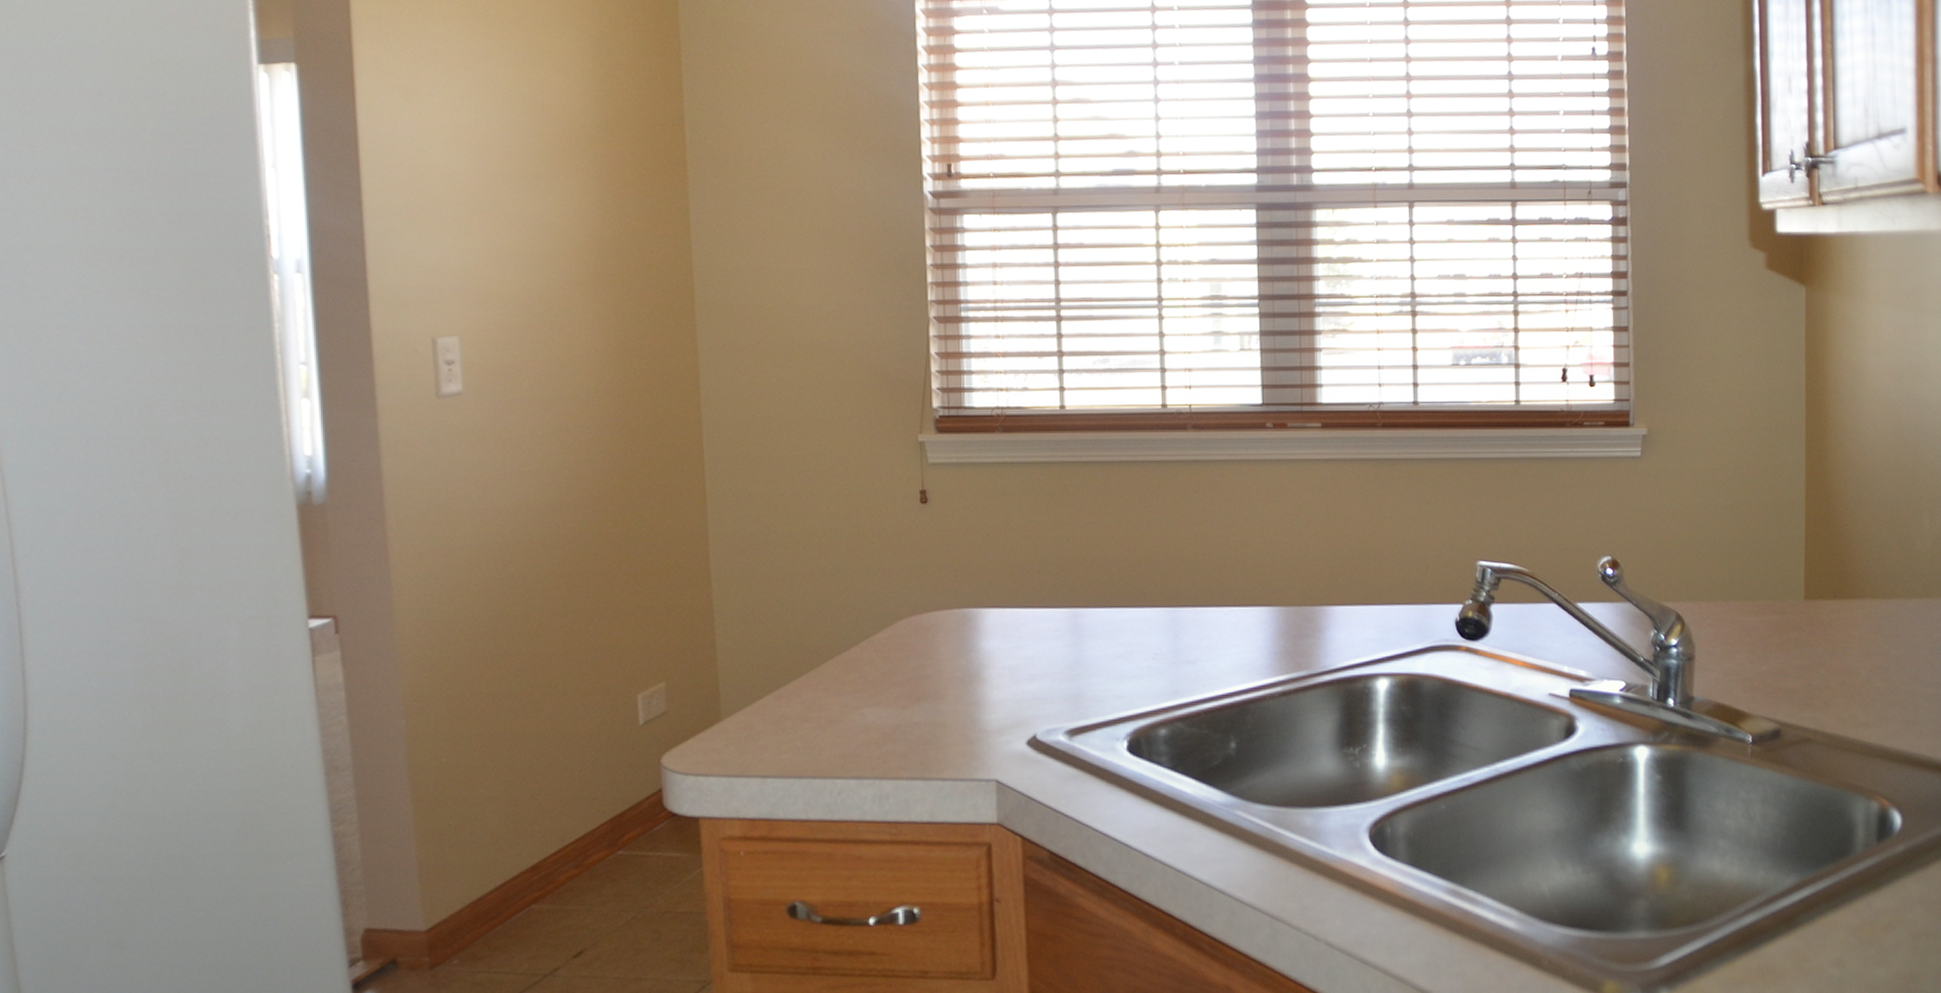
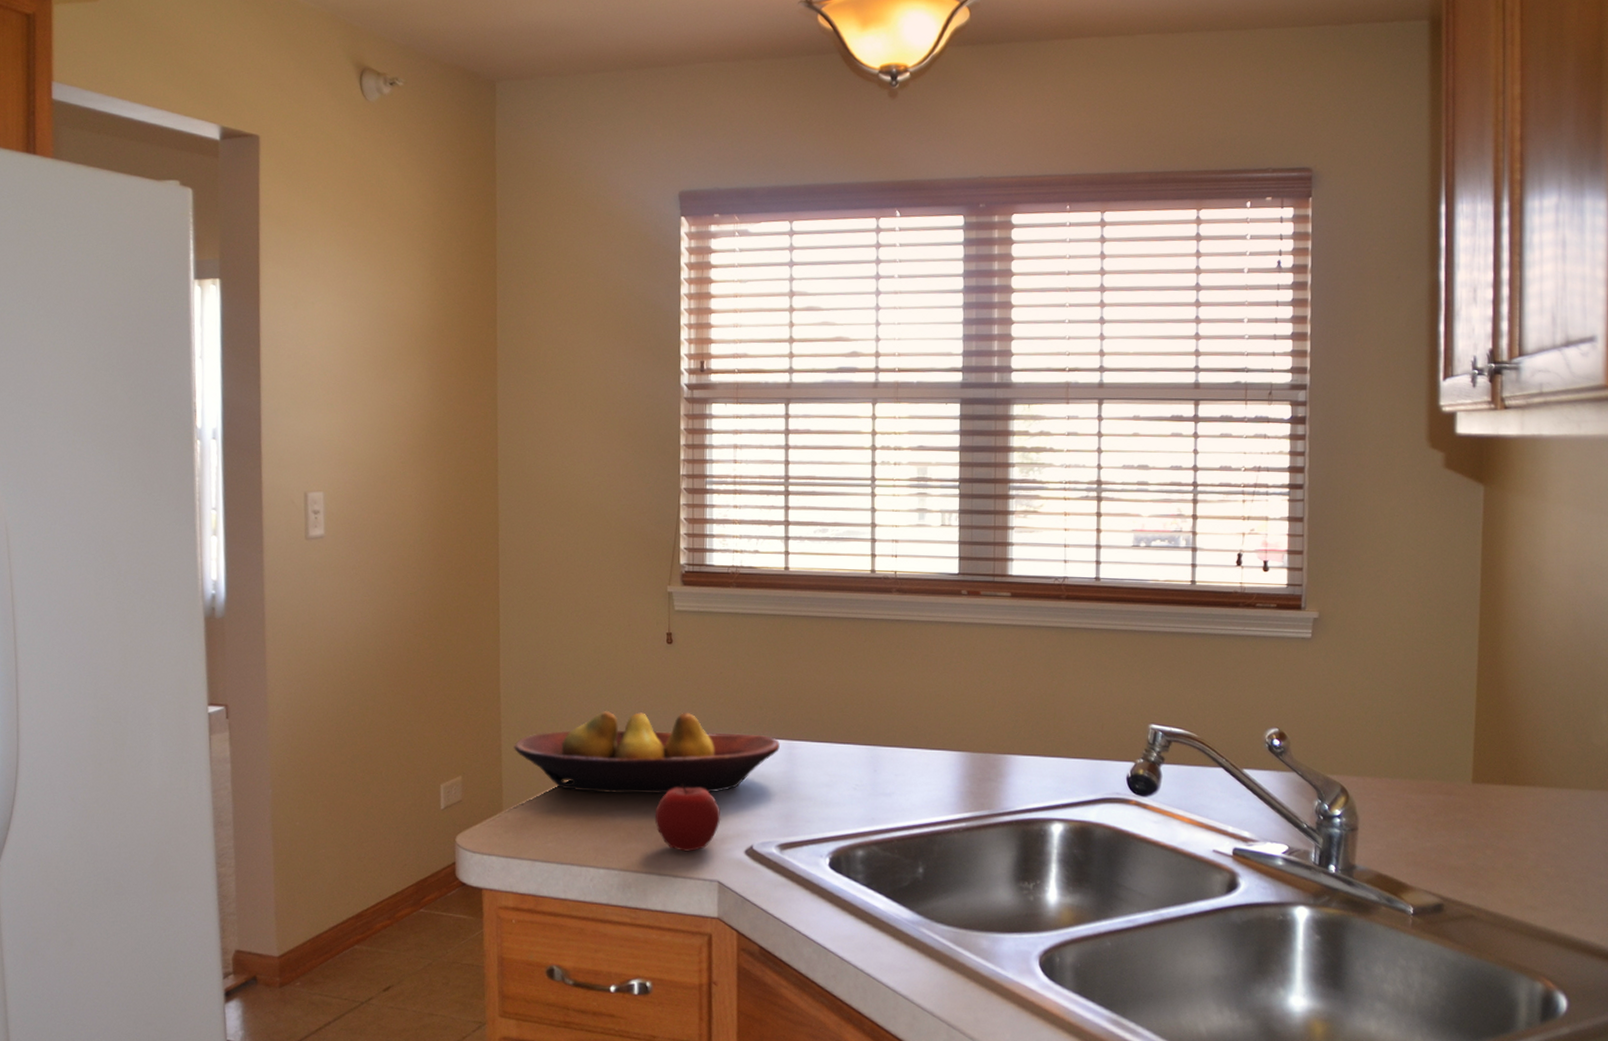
fruit bowl: none [732,583,1063,689] -> present [514,711,780,795]
apple: none [914,669,996,750] -> present [654,783,721,852]

